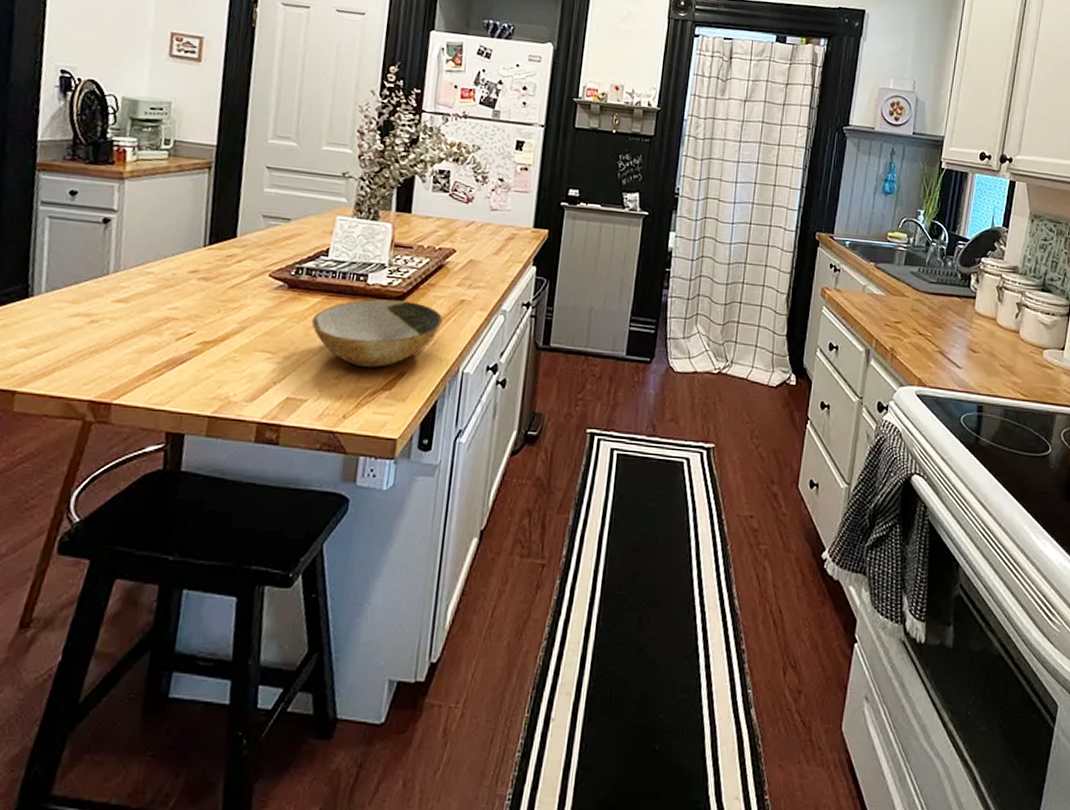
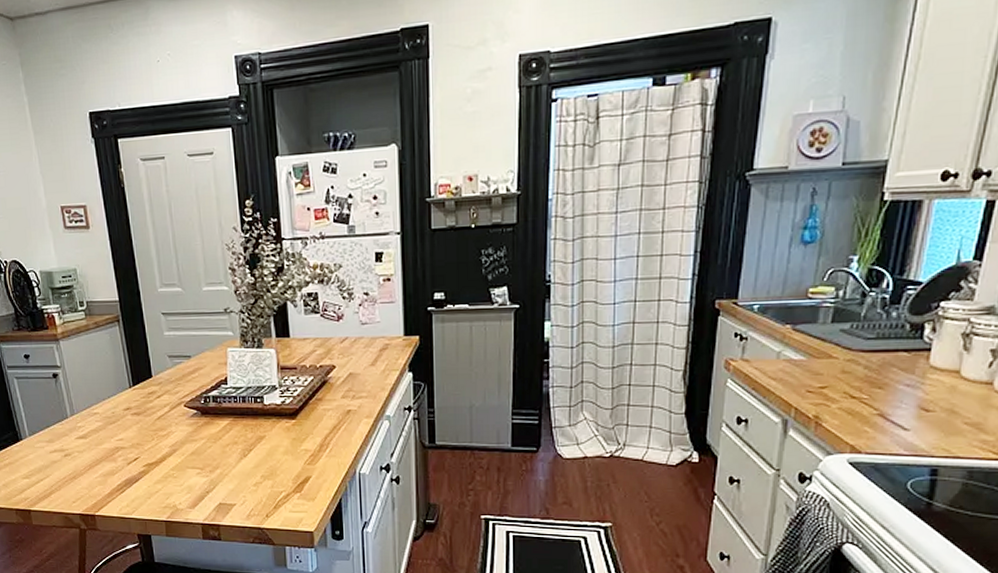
bowl: present [311,298,444,369] -> none [225,416,335,476]

